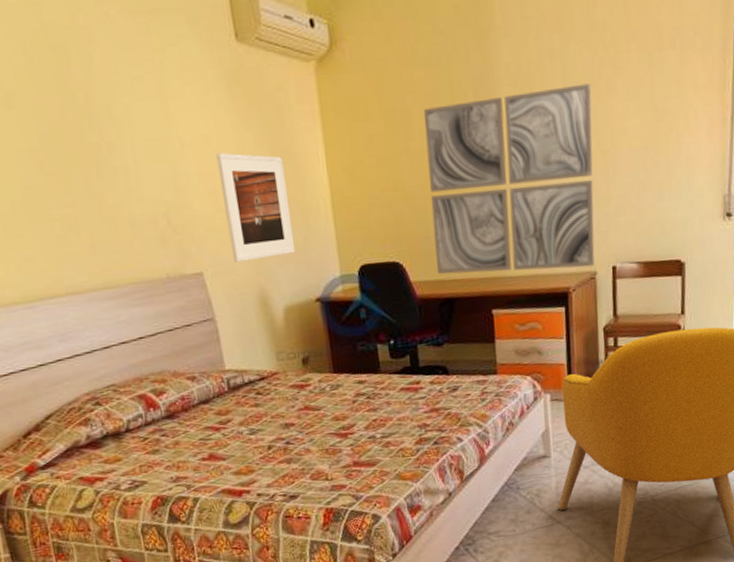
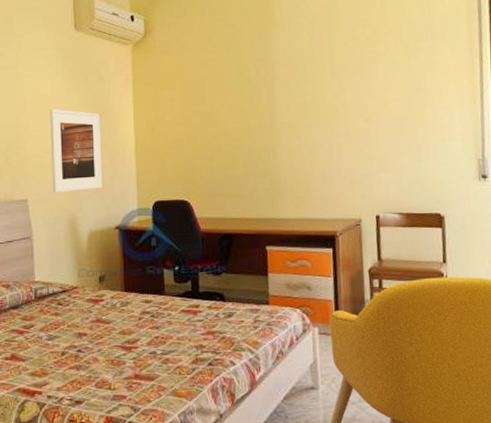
wall art: present [424,83,595,274] -> none [214,66,360,215]

